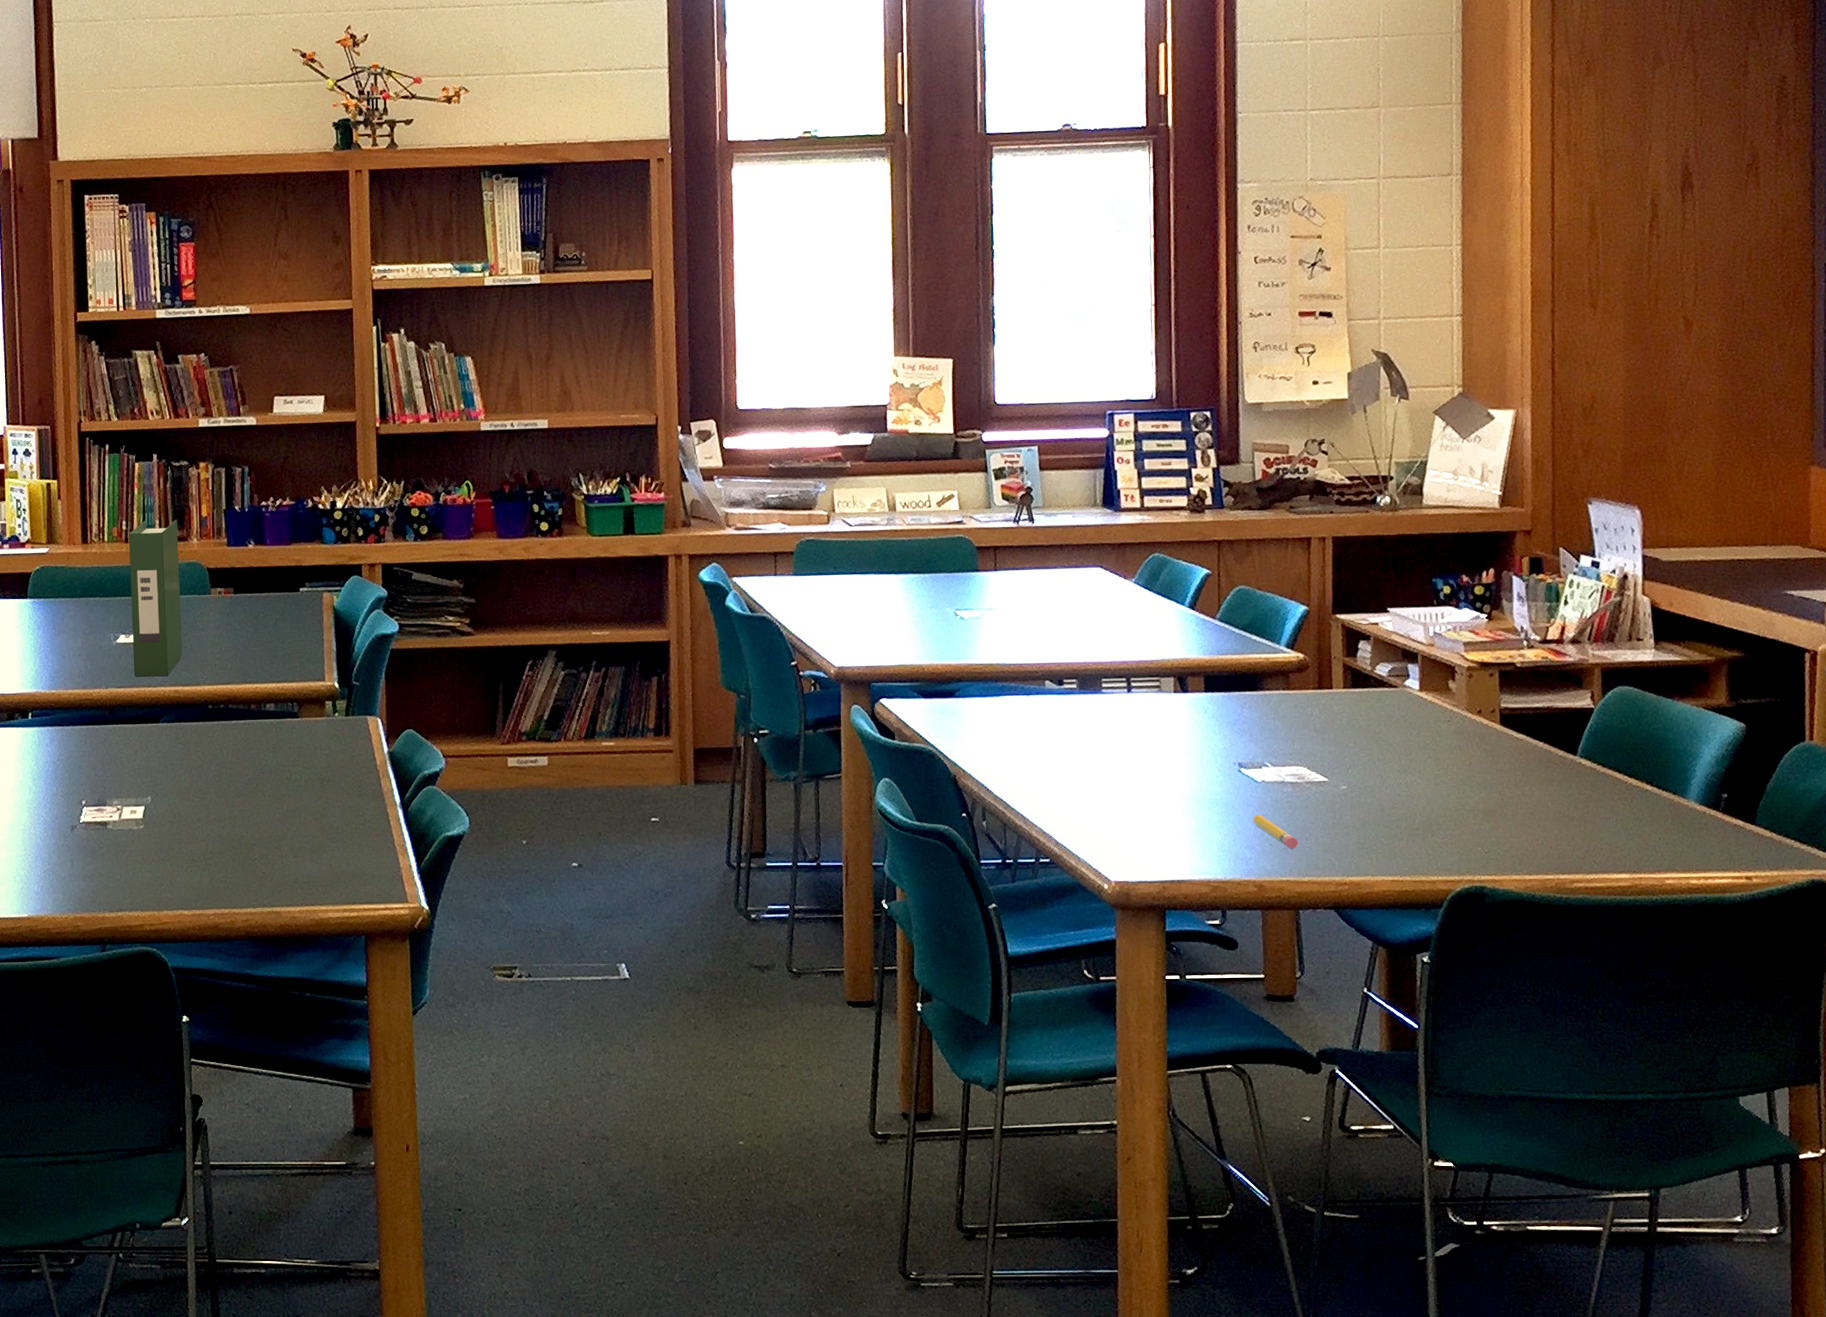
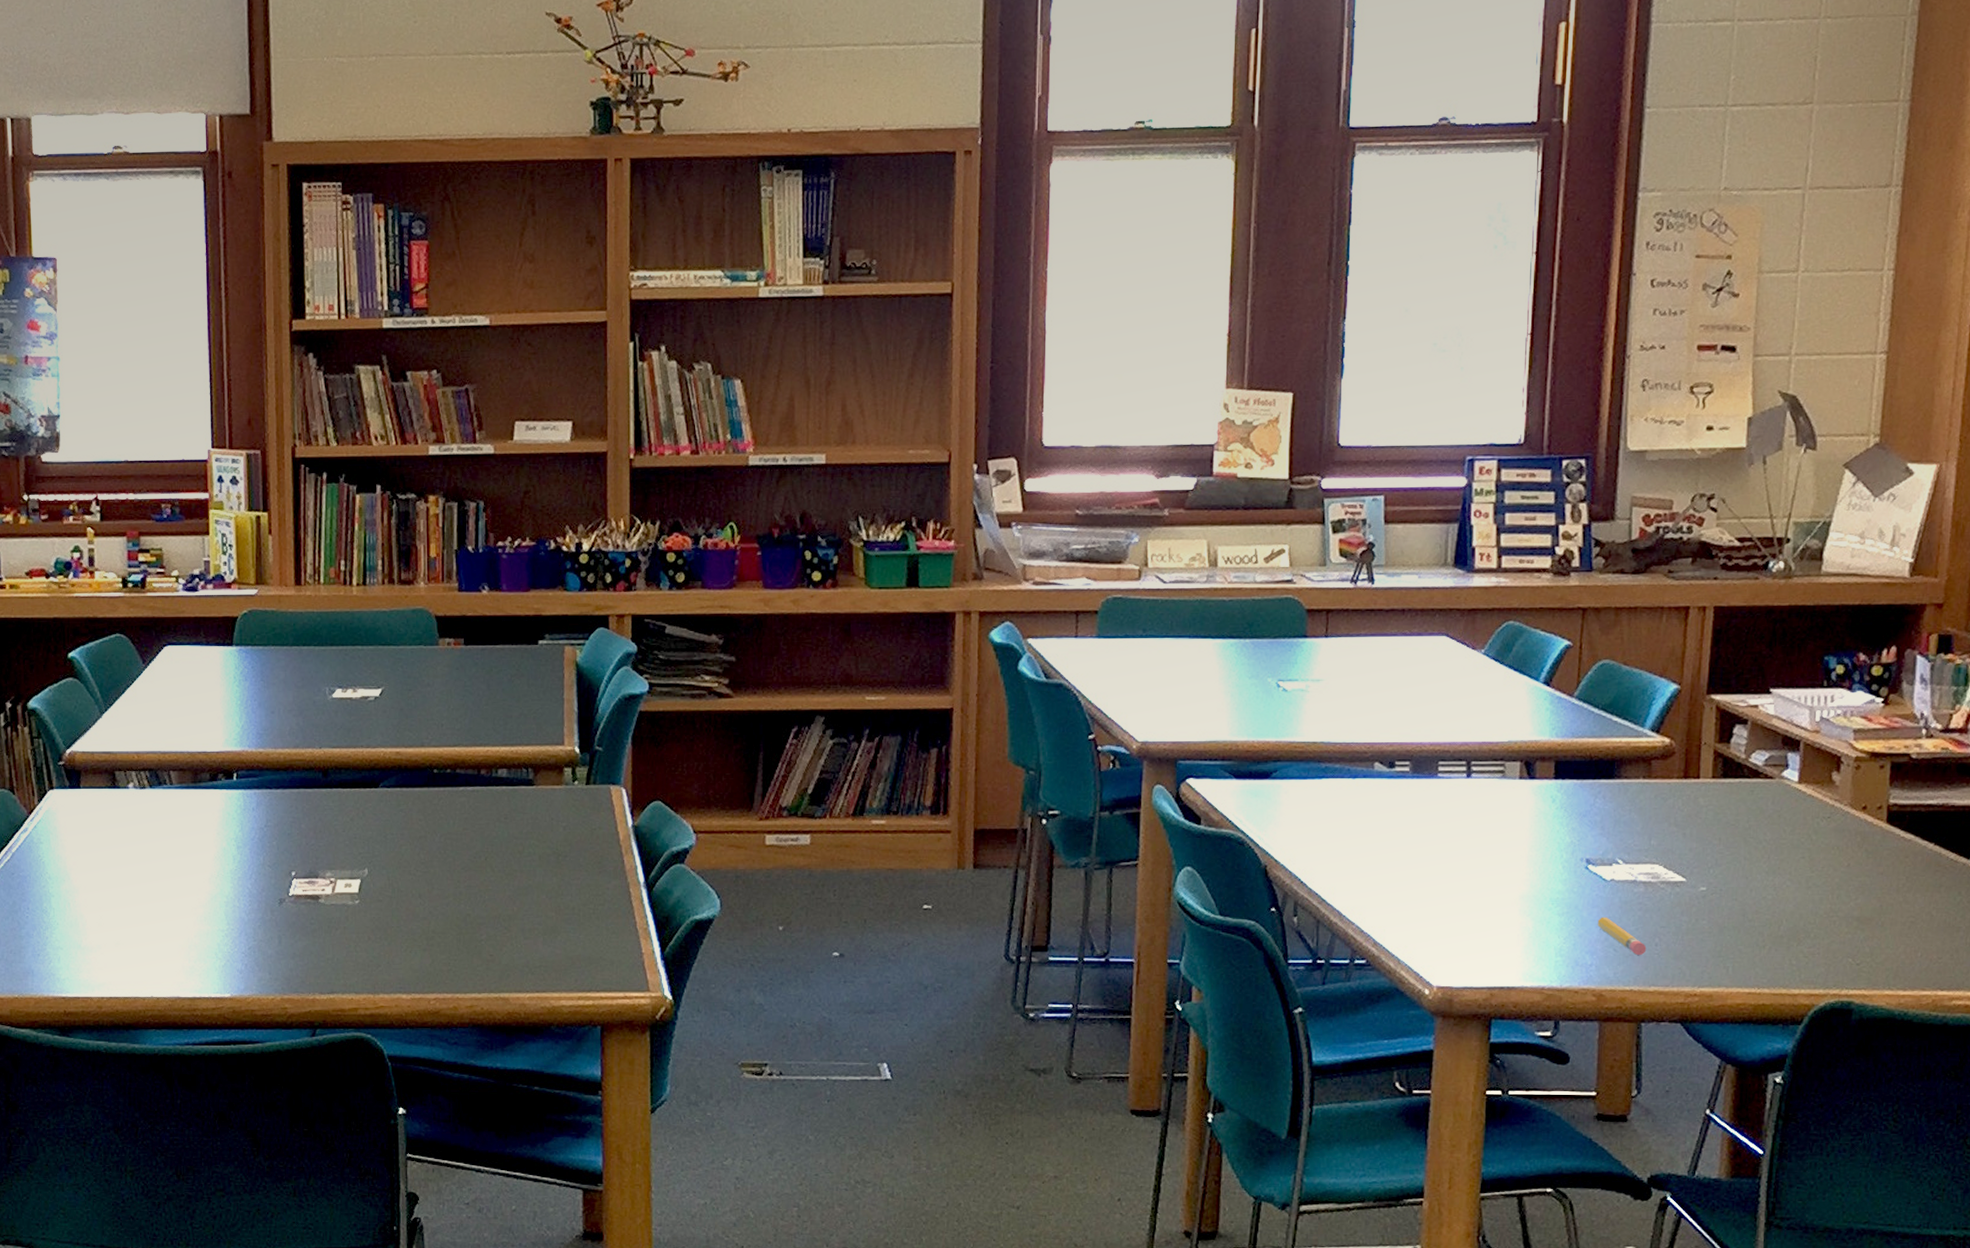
binder: present [128,519,182,677] -> none [347,560,405,736]

